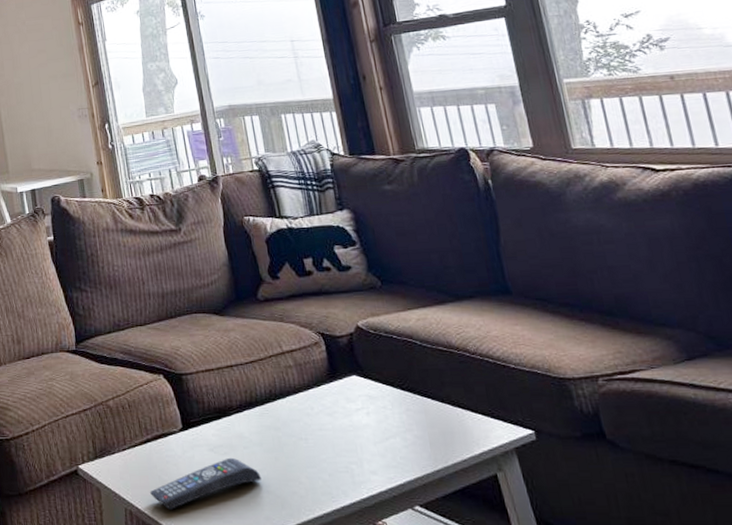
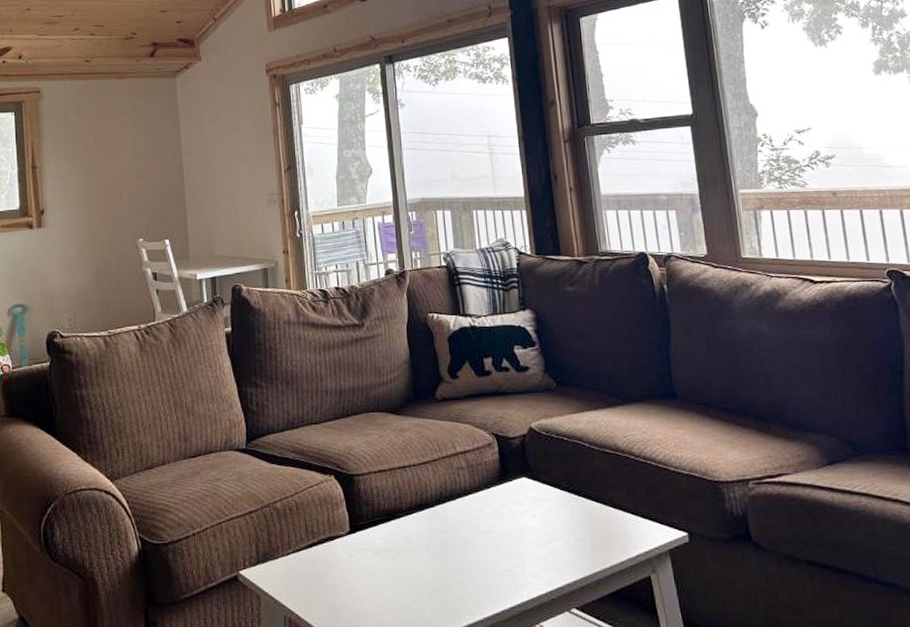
remote control: present [149,457,261,510] -> none [311,561,425,617]

